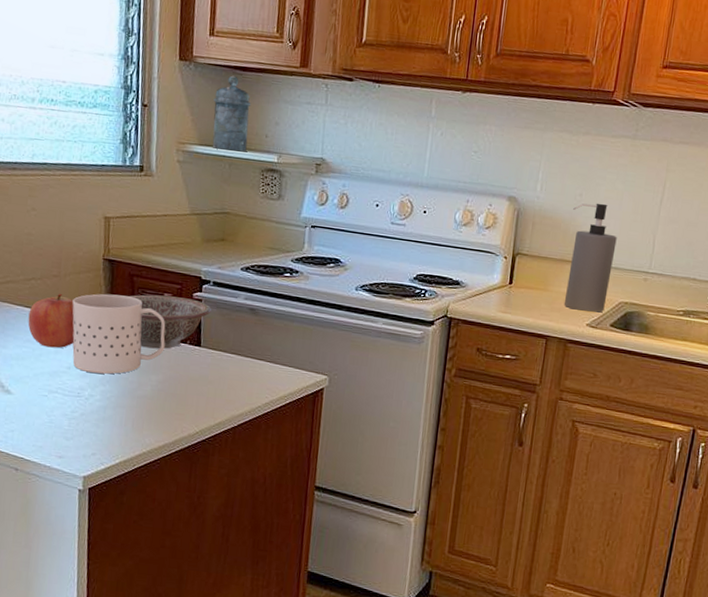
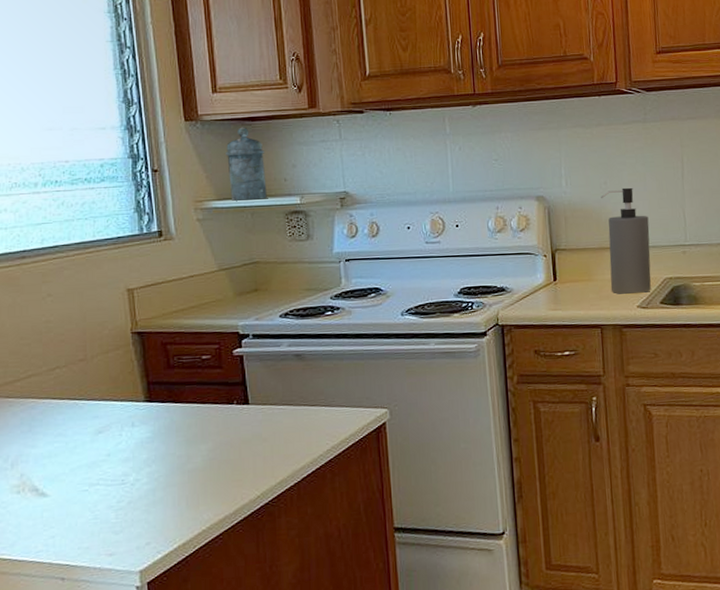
fruit: present [28,293,75,348] -> none [57,377,111,438]
mug: present [72,293,166,374] -> none [104,366,211,456]
decorative bowl: present [128,294,211,349] -> none [163,356,255,417]

